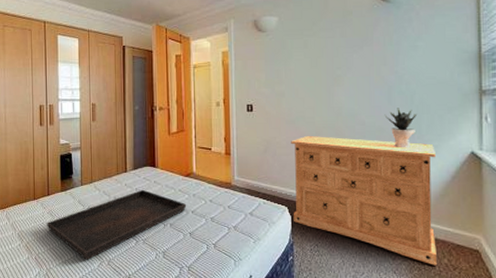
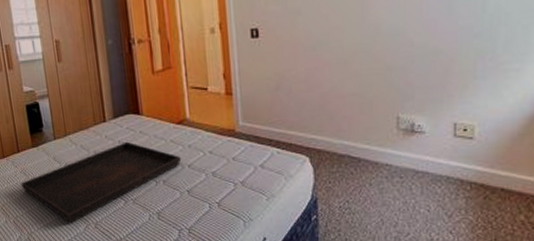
dresser: present [291,136,437,266] -> none [311,64,515,224]
potted plant: present [384,108,416,149] -> none [442,19,489,75]

